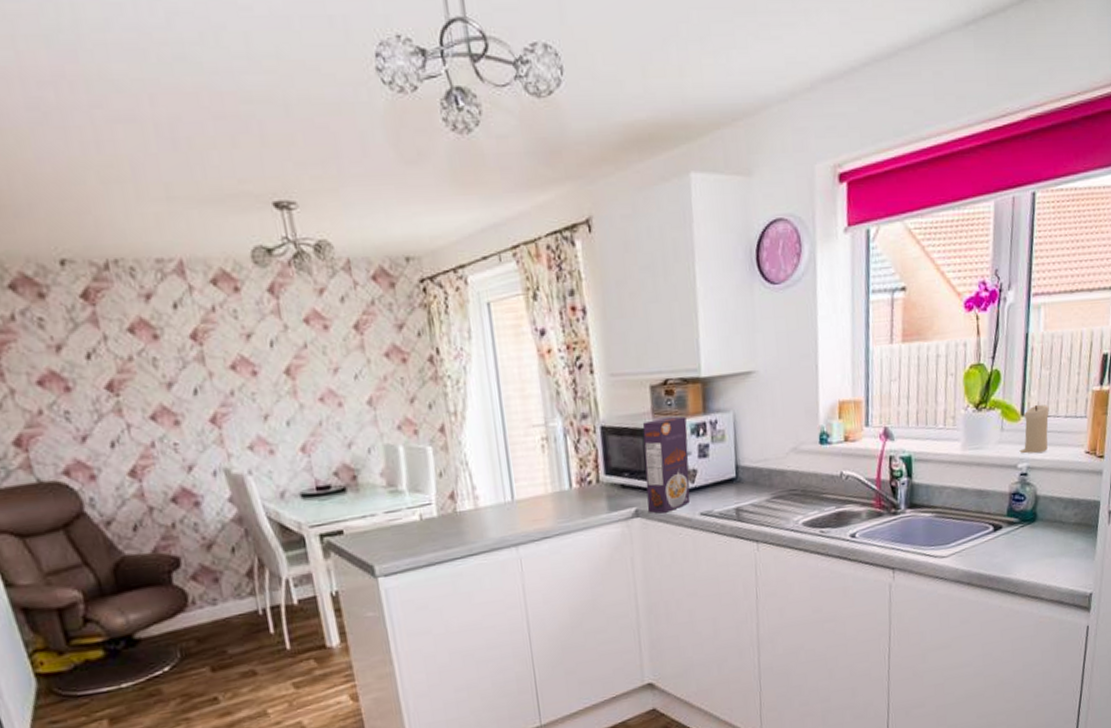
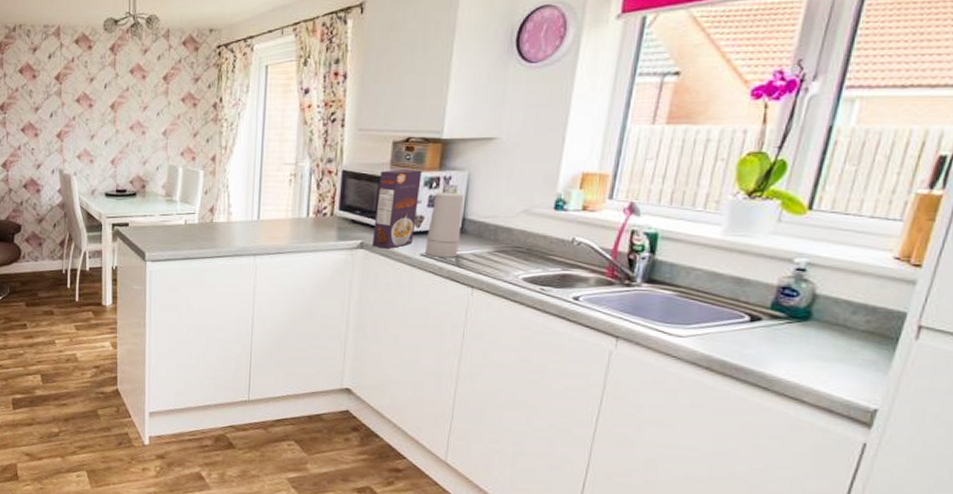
canister: none [703,438,738,514] -> present [425,192,465,258]
candle: present [1019,404,1049,454] -> none [799,200,849,251]

